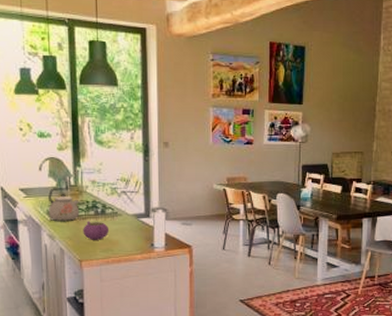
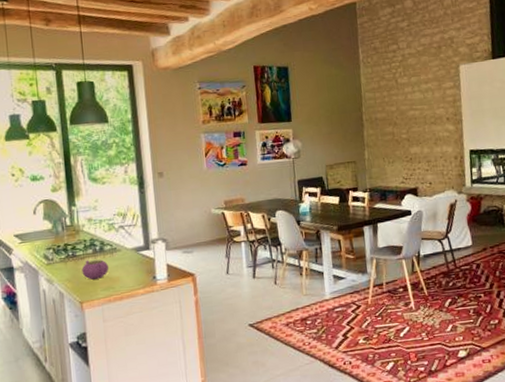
kettle: present [48,187,80,222] -> none [44,227,78,264]

